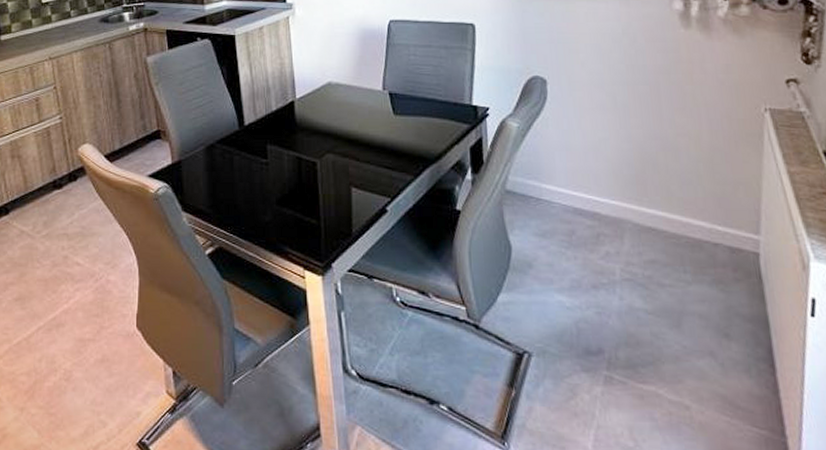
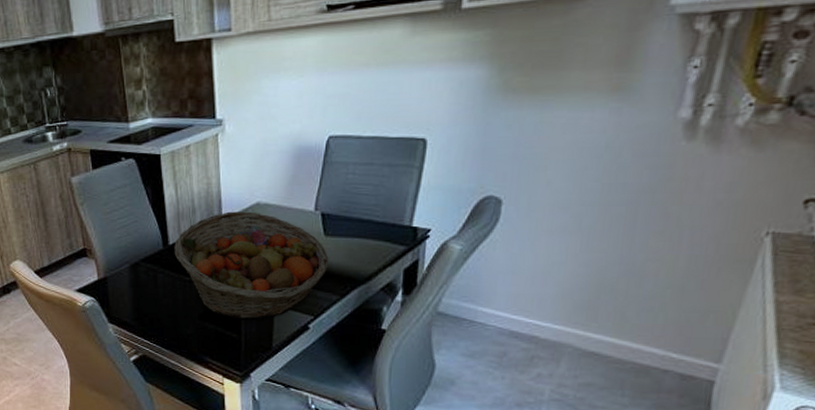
fruit basket: none [250,91,400,204] -> present [174,211,329,320]

